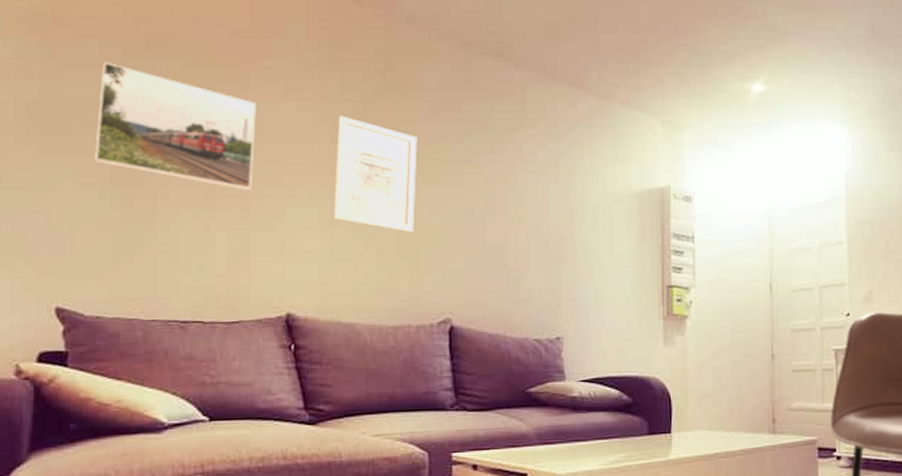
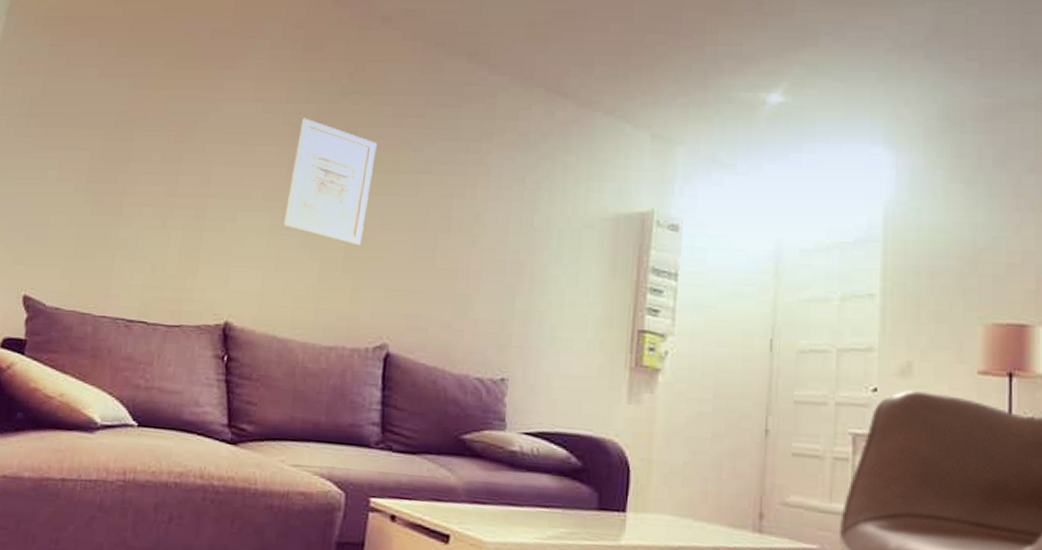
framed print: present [95,61,256,191] -> none [77,60,227,192]

